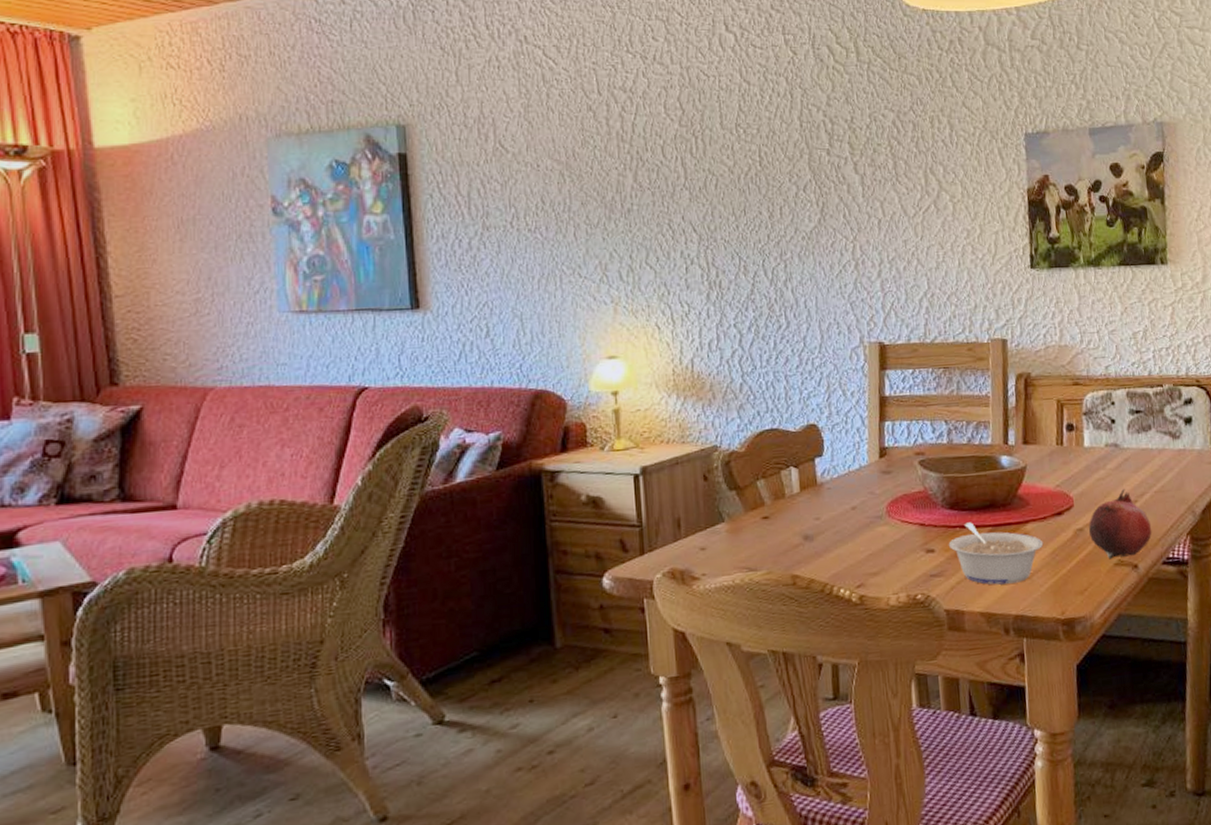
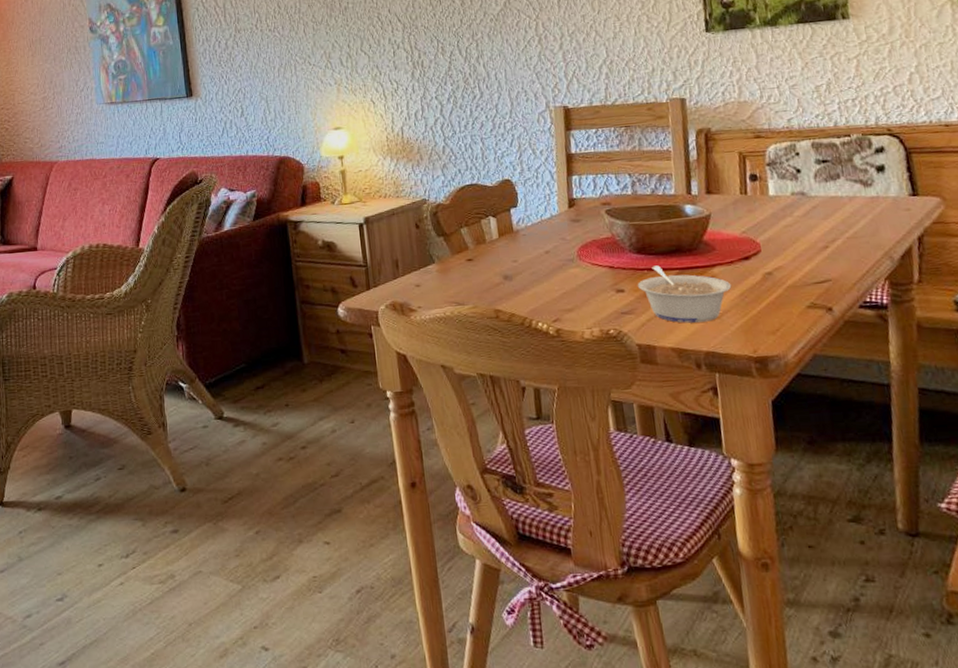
fruit: present [1088,489,1152,560] -> none [777,235,846,302]

